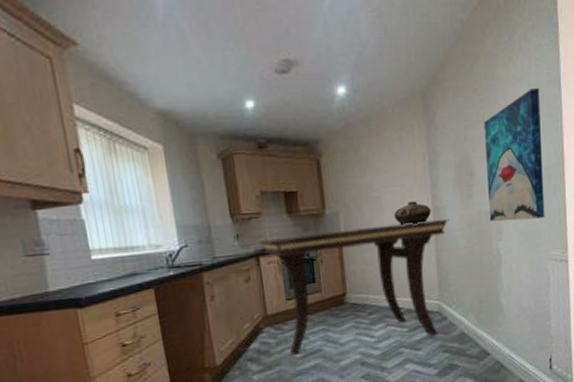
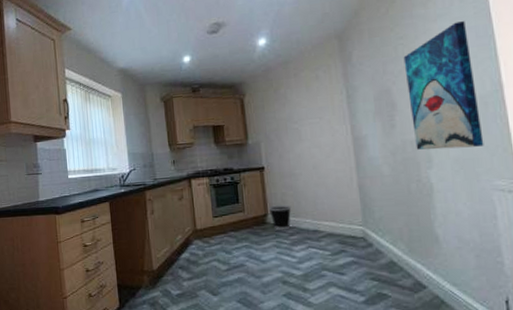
dining table: present [258,219,449,355] -> none [191,148,371,267]
wastebasket: none [347,282,371,310] -> present [268,205,292,230]
ceramic pot: present [394,201,432,225] -> none [313,131,352,153]

